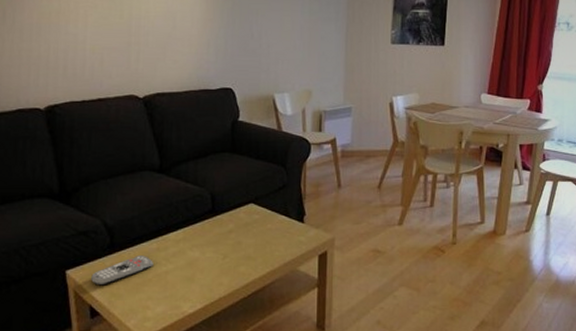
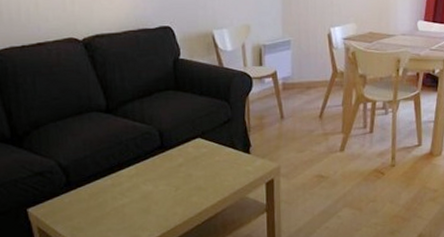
remote control: present [91,256,153,286] -> none [52,191,110,221]

